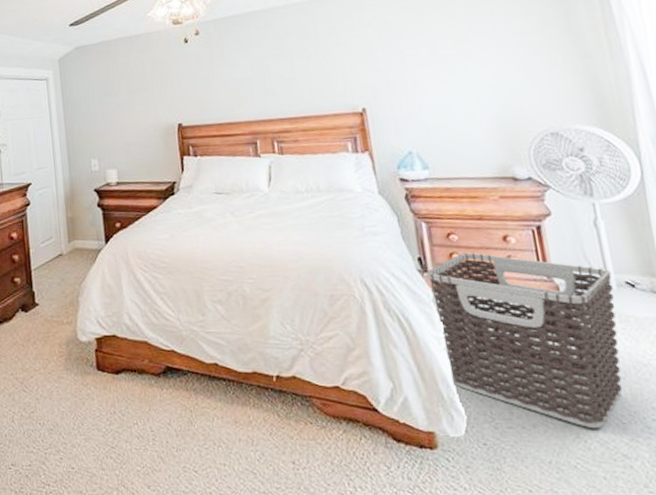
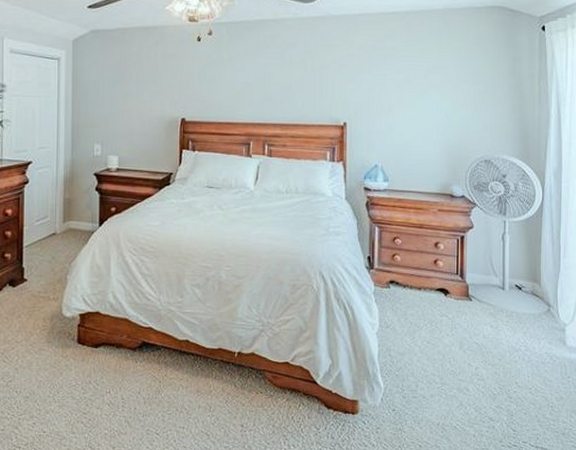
clothes hamper: present [427,252,623,429] -> none [373,254,507,398]

